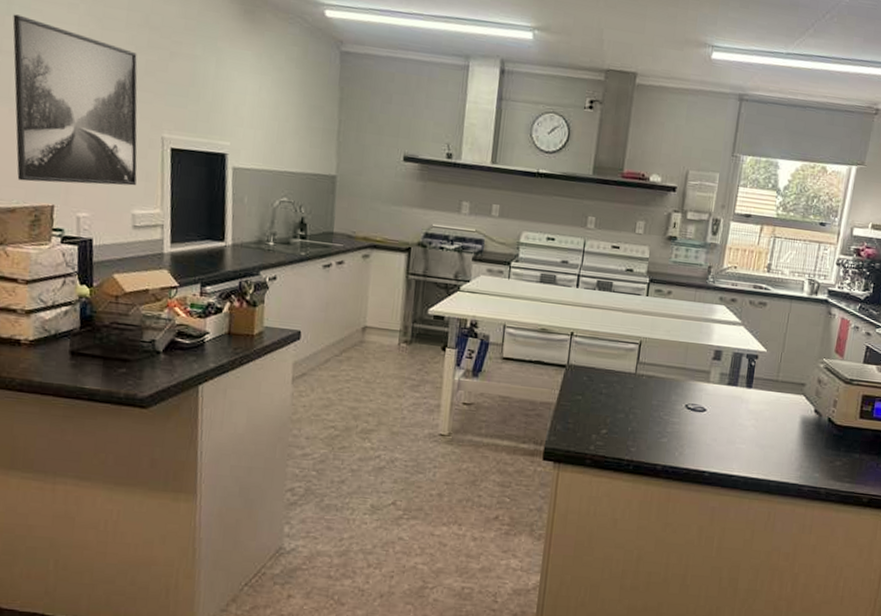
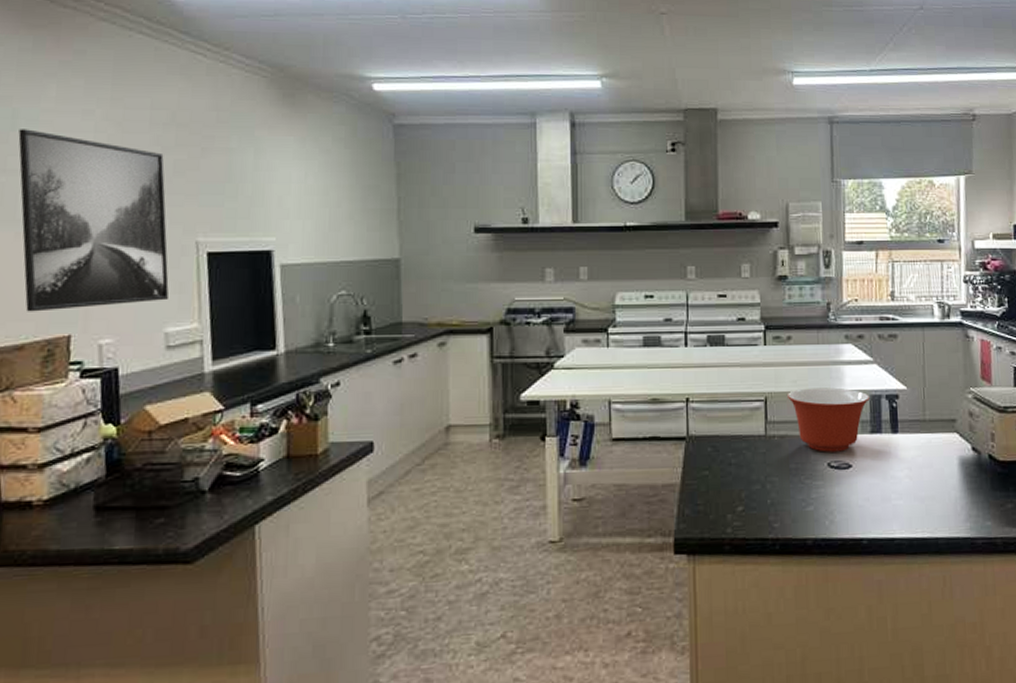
mixing bowl: none [660,338,732,397] -> present [788,387,870,452]

